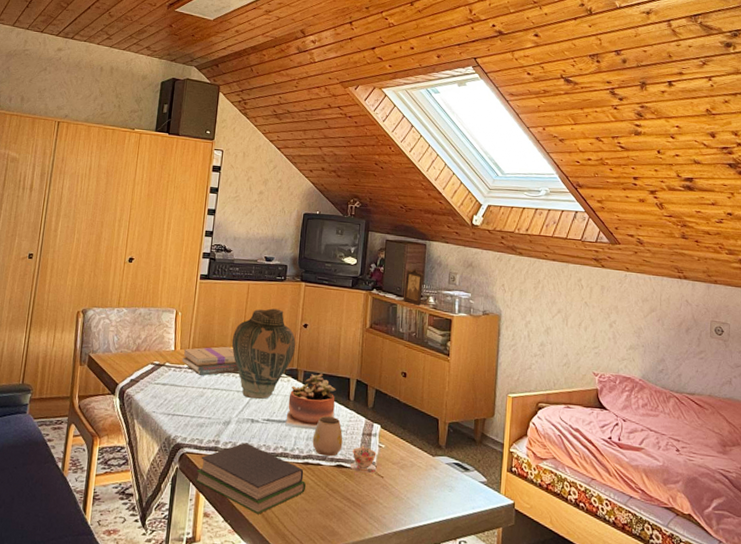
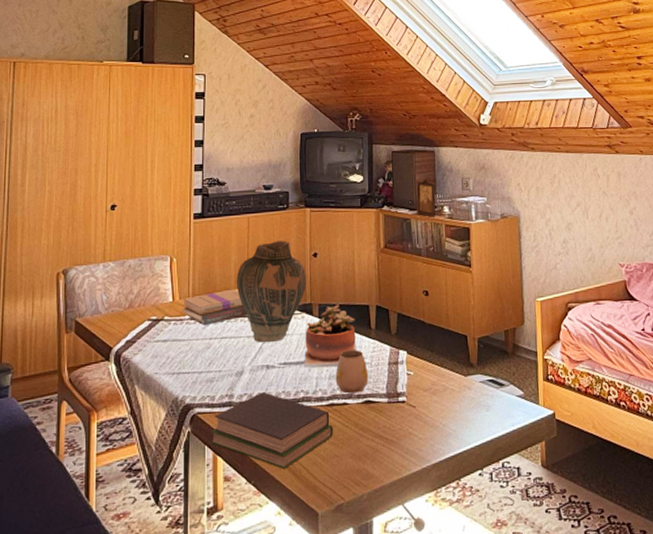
teacup: present [349,446,377,474] -> none [378,376,408,406]

